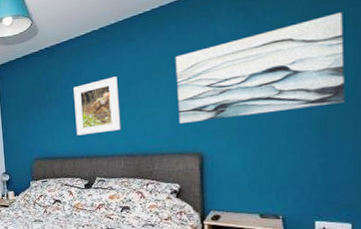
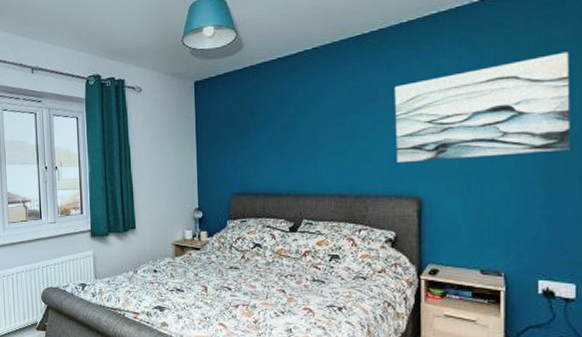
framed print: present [73,76,121,136] -> none [281,104,333,170]

